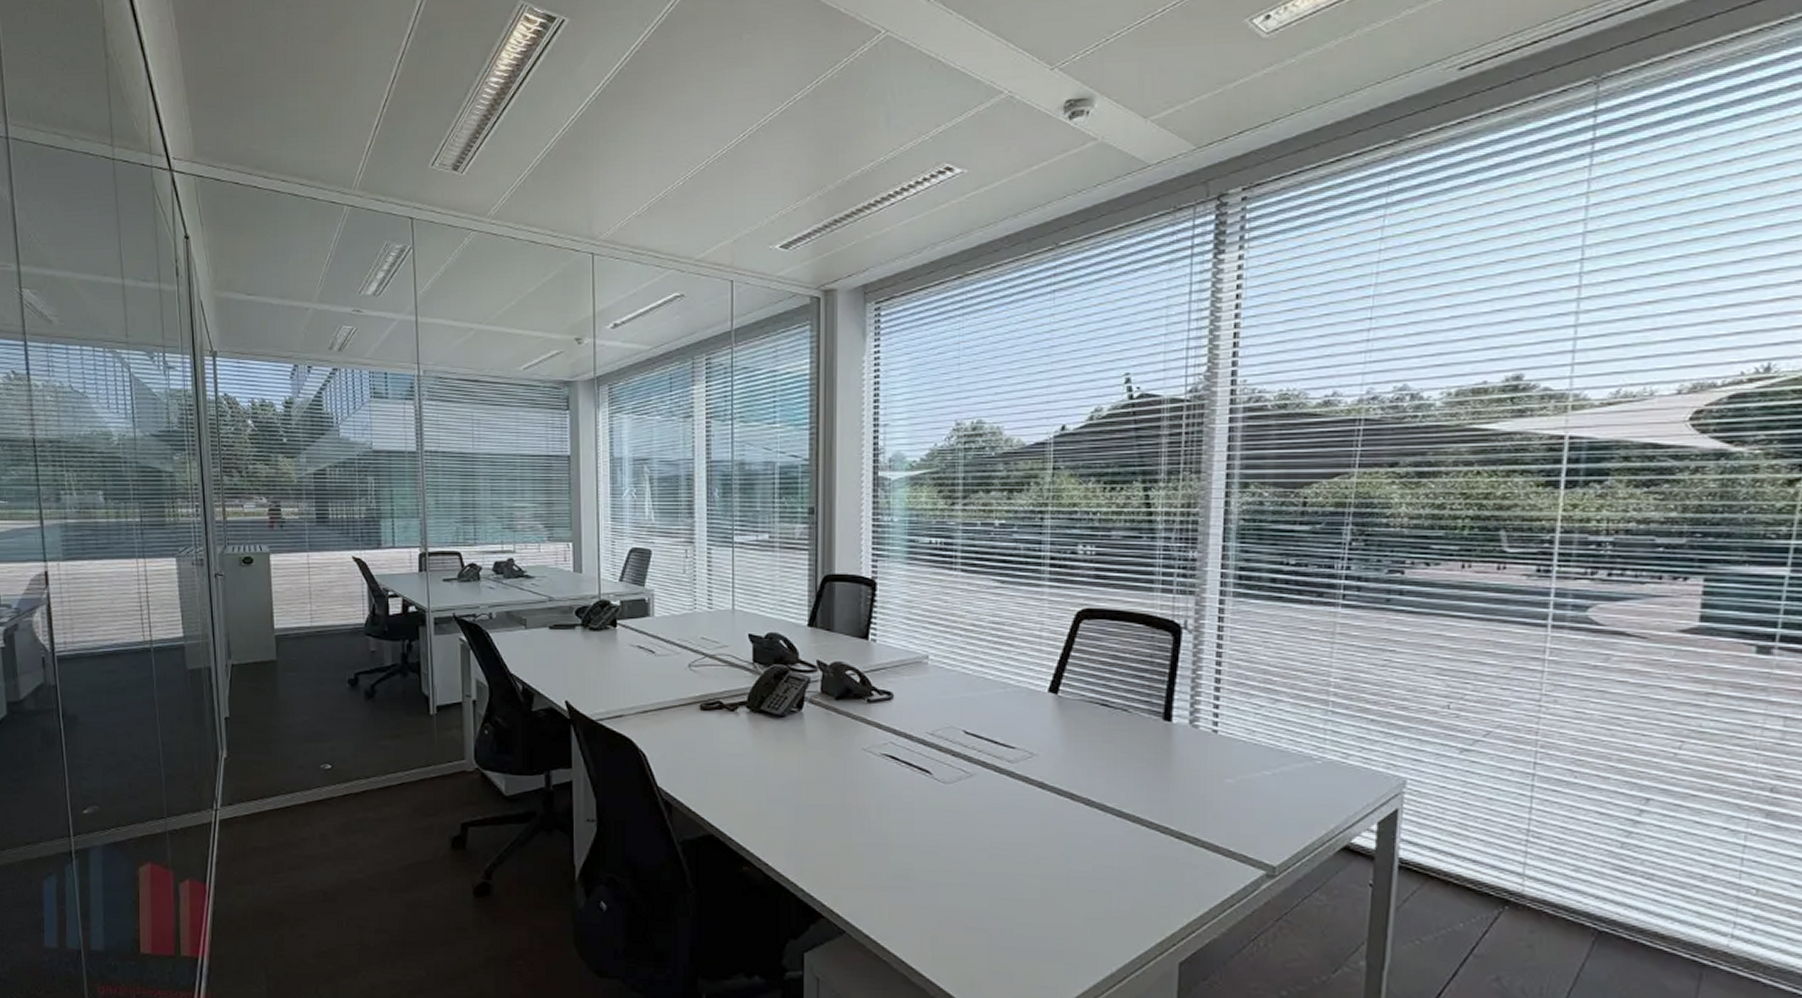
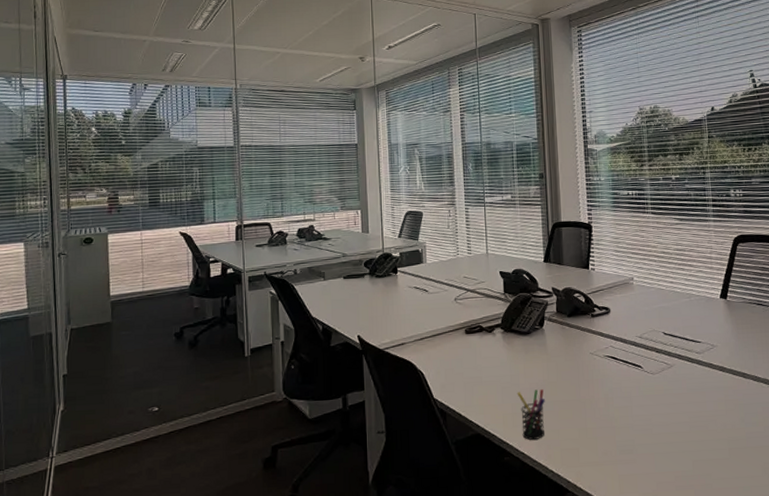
pen holder: none [763,788,799,850] -> present [517,389,545,440]

